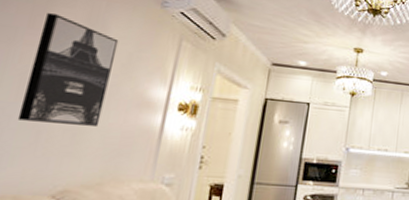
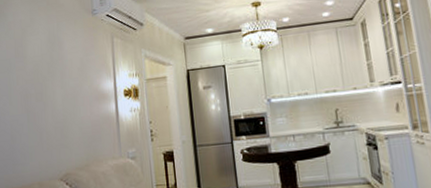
wall art: present [17,13,119,126] -> none [23,42,76,127]

